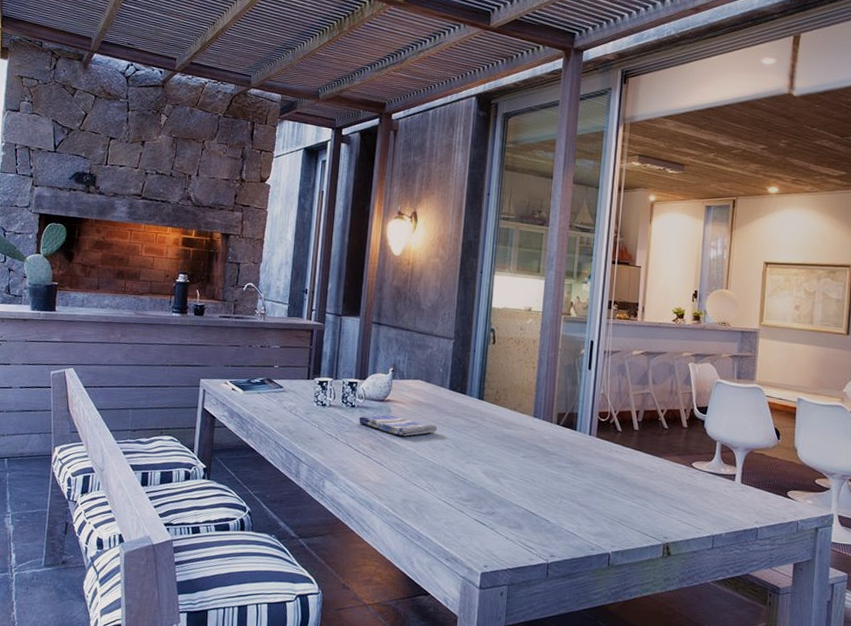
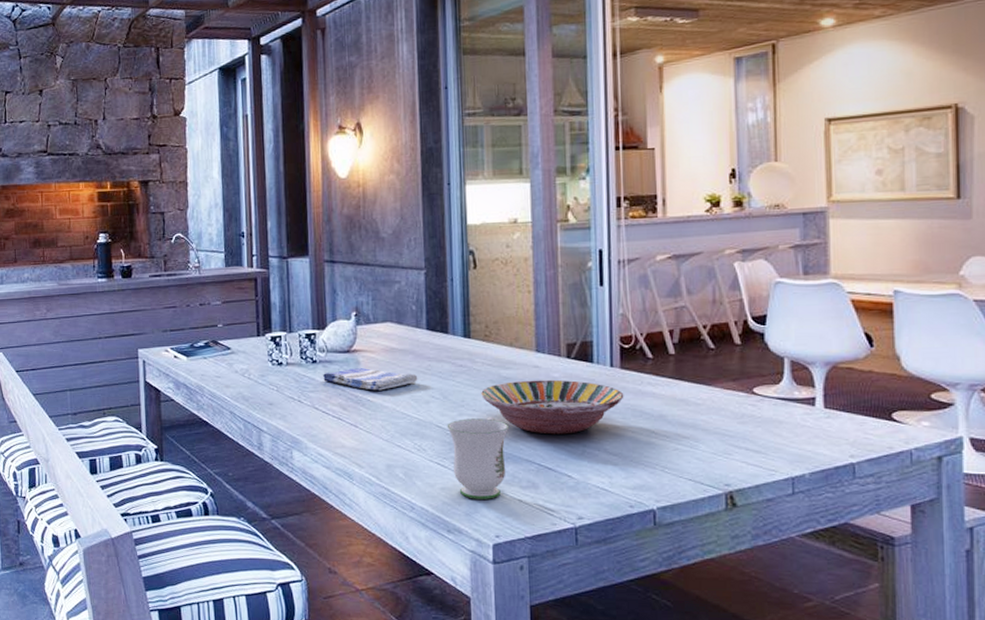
mug: none [456,466,505,535] -> present [447,417,509,499]
serving bowl: none [486,439,597,487] -> present [481,379,624,435]

